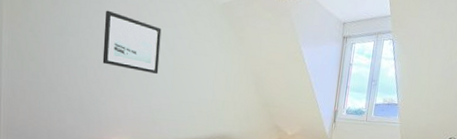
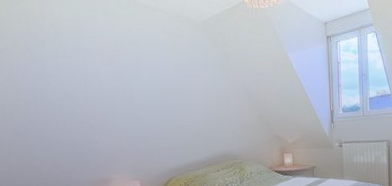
wall art: present [102,10,162,74] -> none [83,46,148,104]

